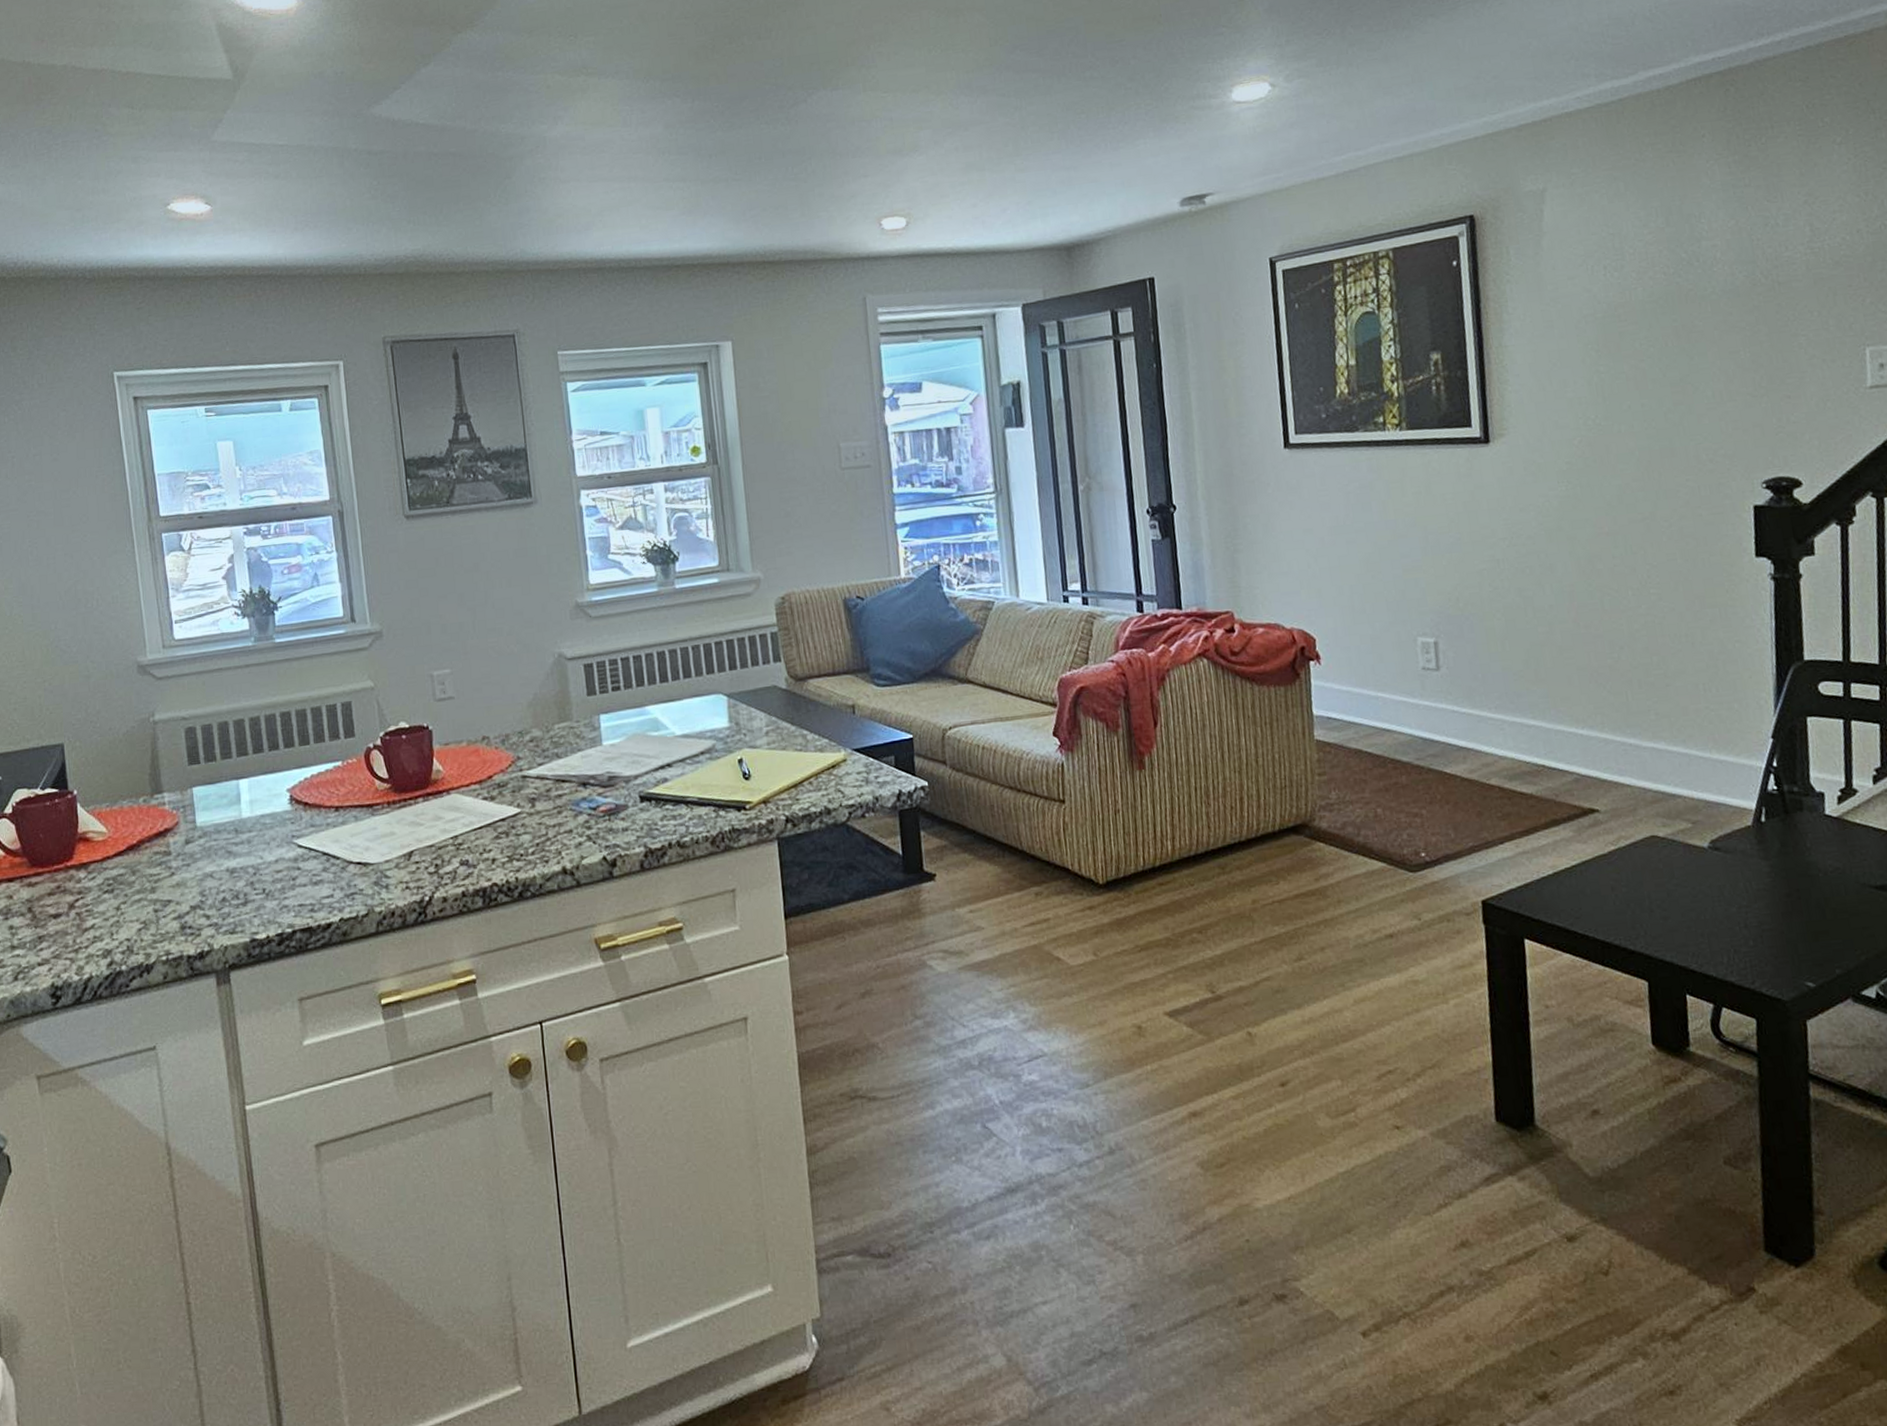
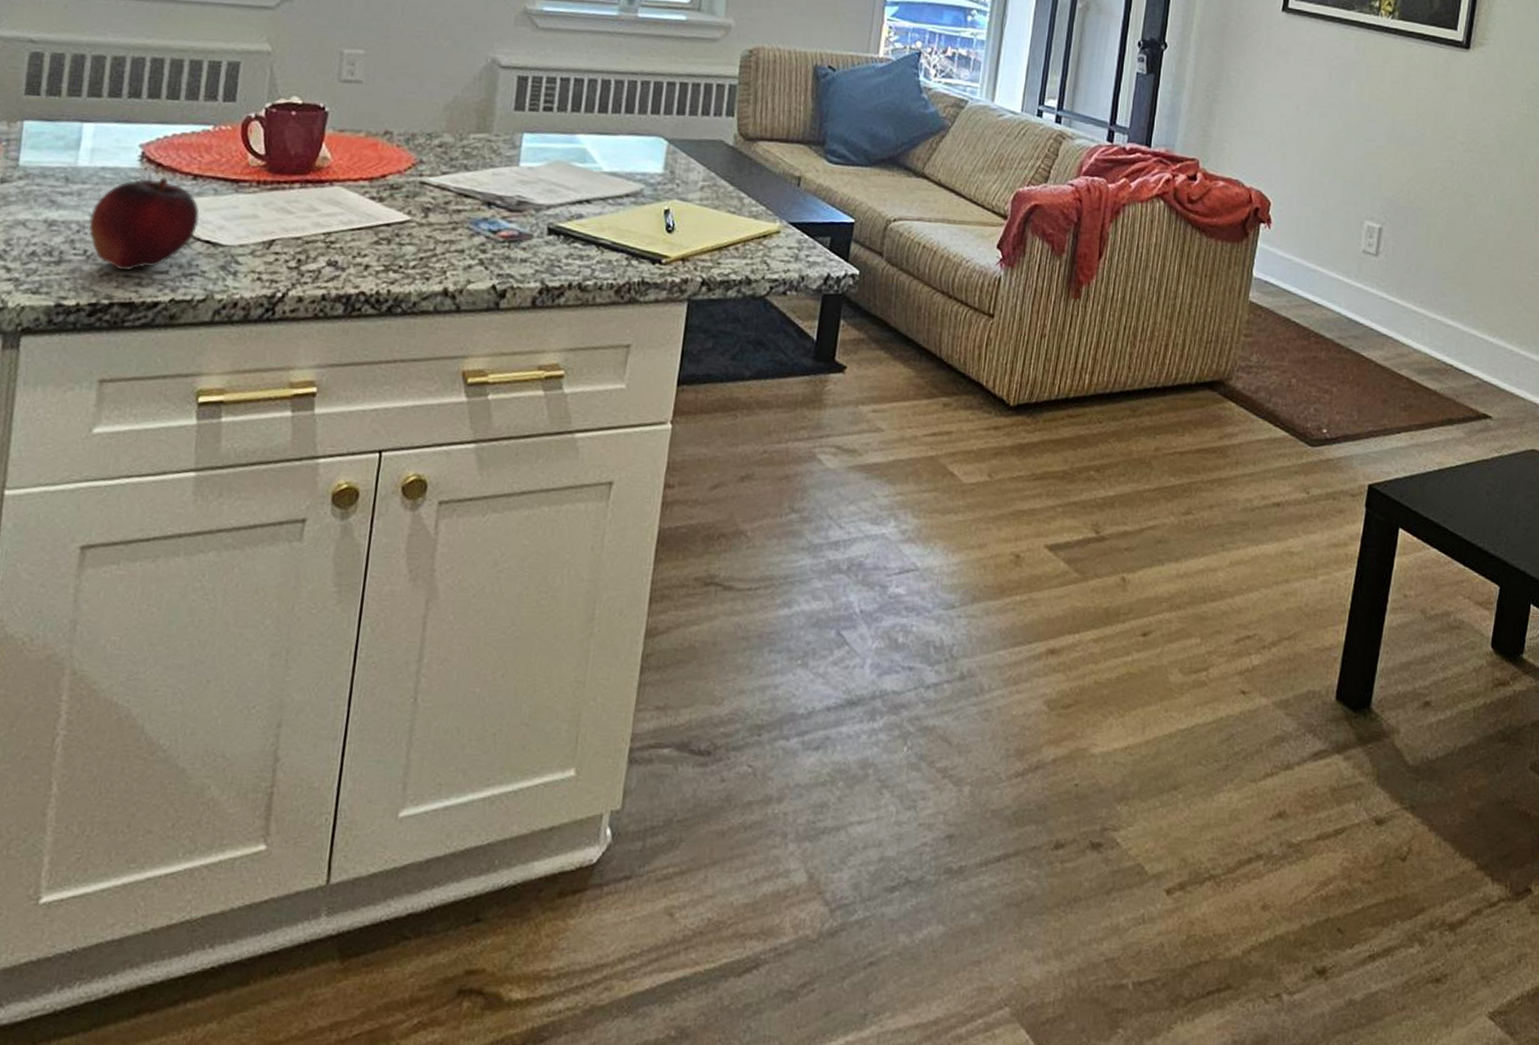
fruit: none [261,814,349,901] -> present [89,177,200,270]

